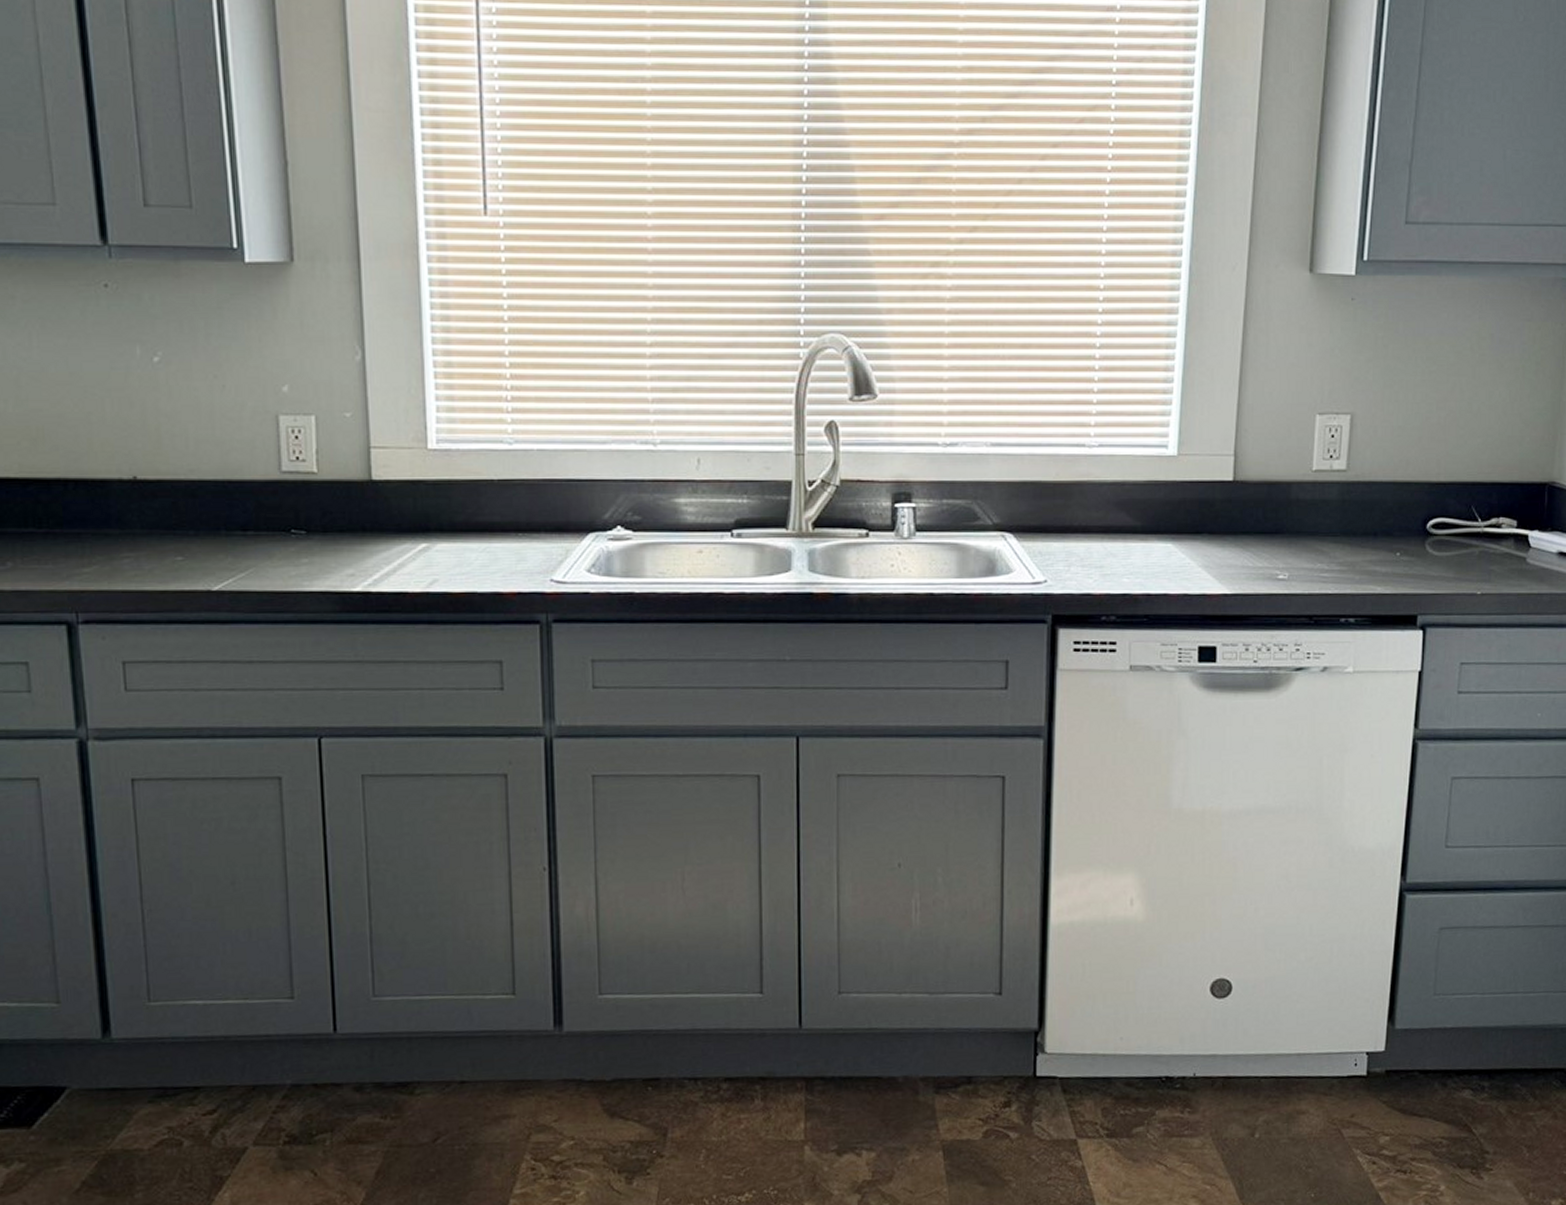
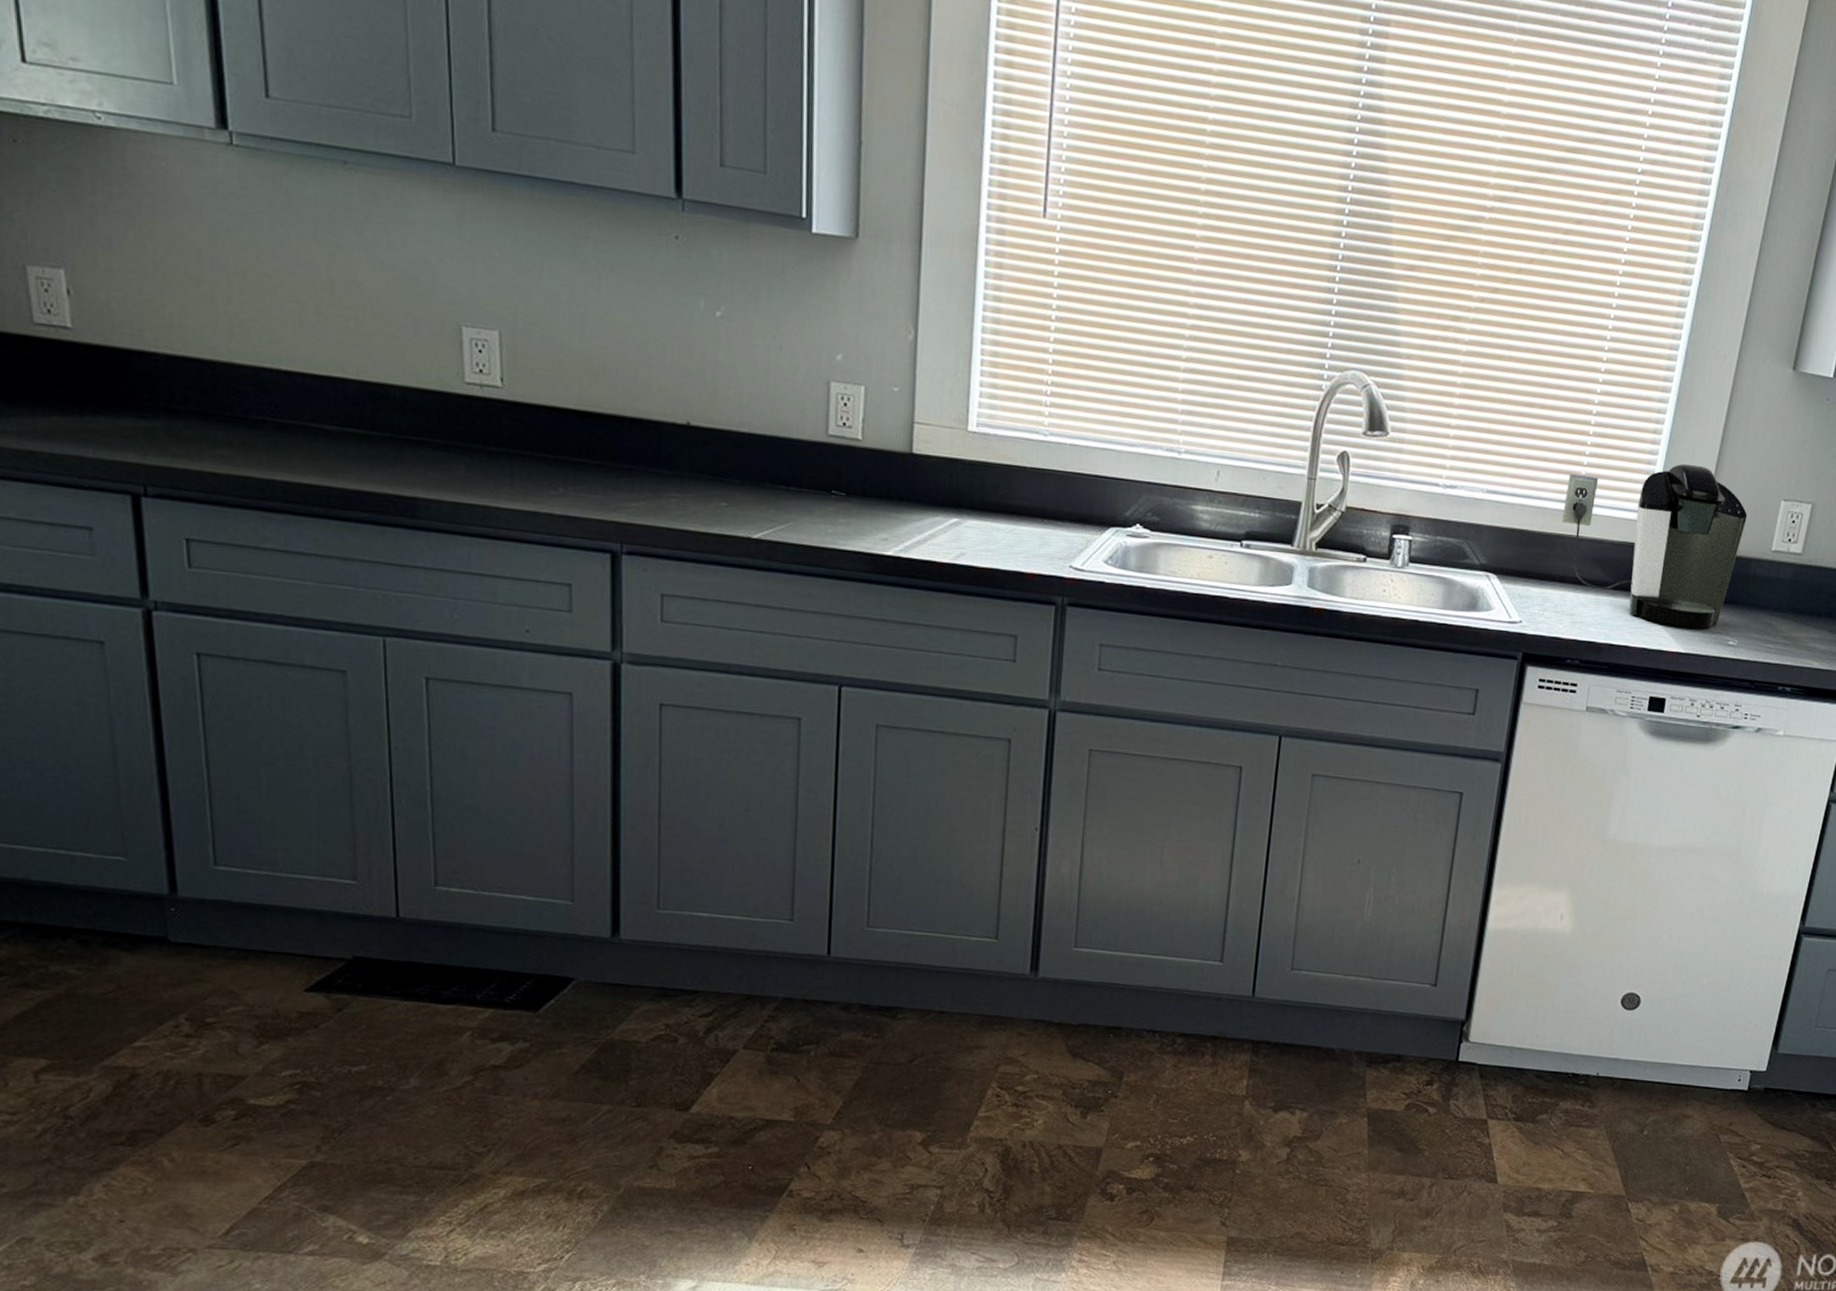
coffee maker: none [1077,388,1281,565] -> present [1562,463,1748,628]

